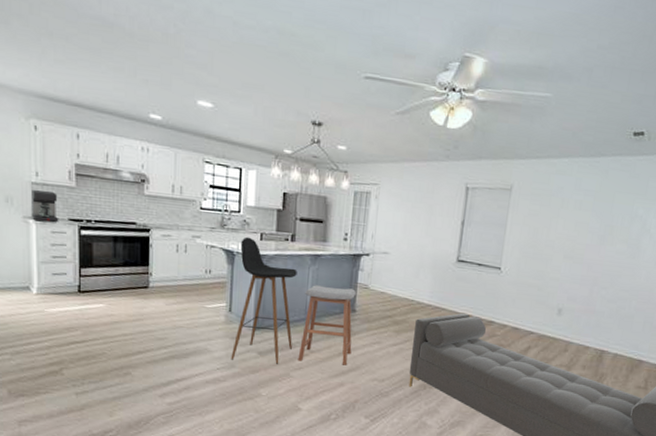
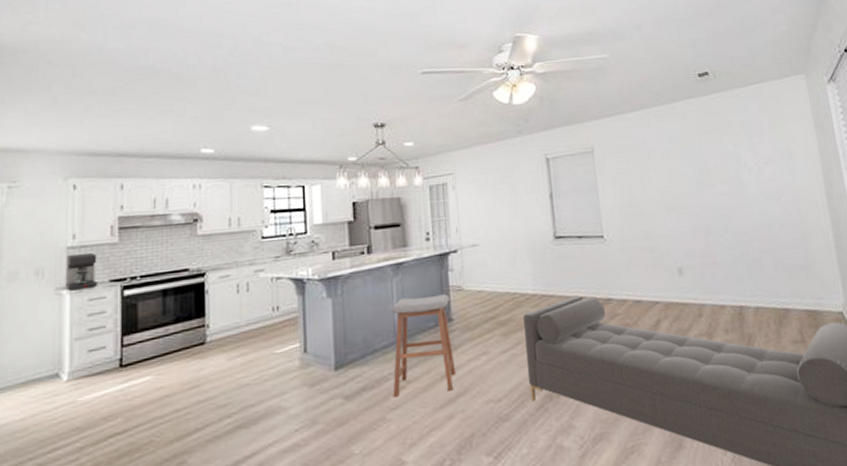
bar stool: present [231,236,297,364] -> none [310,258,384,415]

